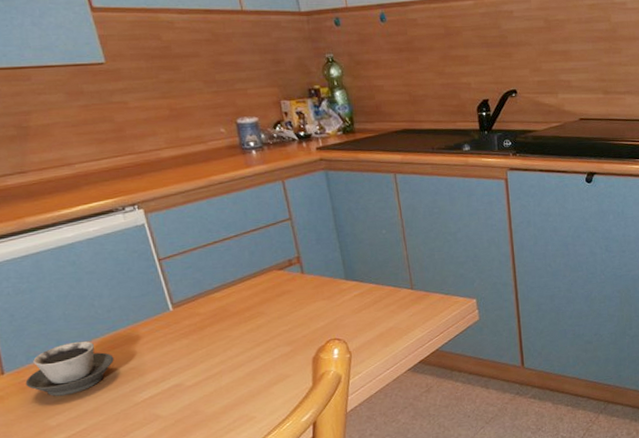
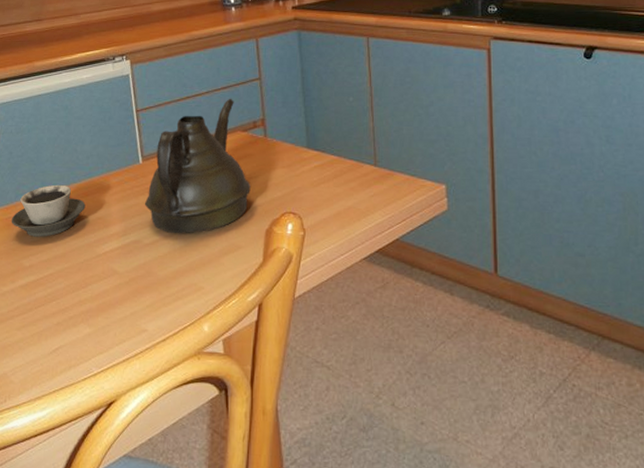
teapot: none [181,239,293,373] -> present [144,98,251,234]

